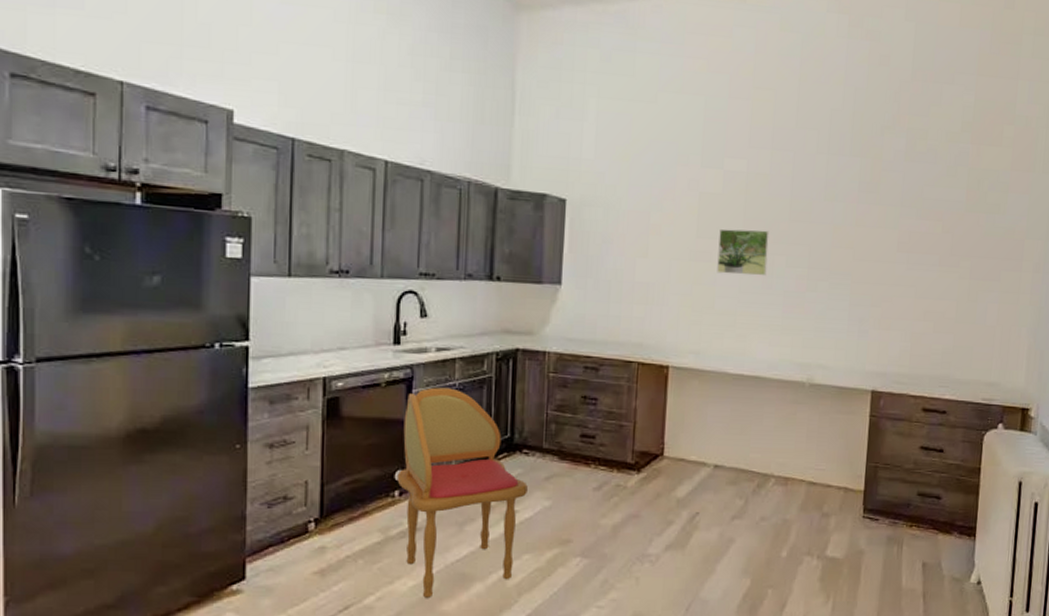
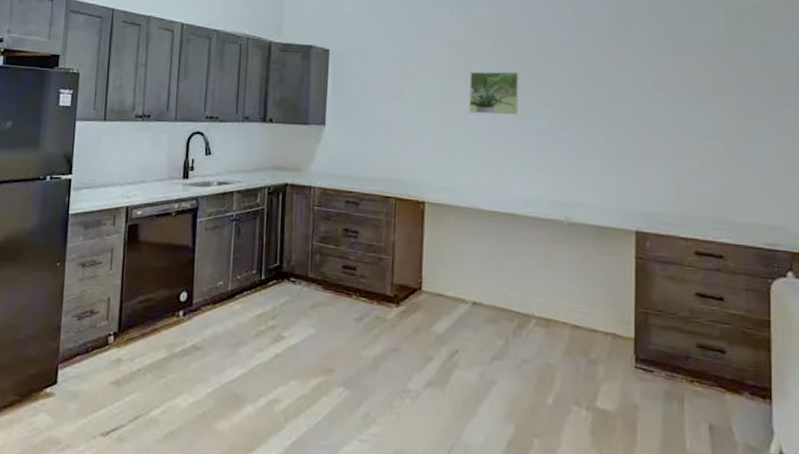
dining chair: present [397,387,528,598] -> none [182,217,294,416]

